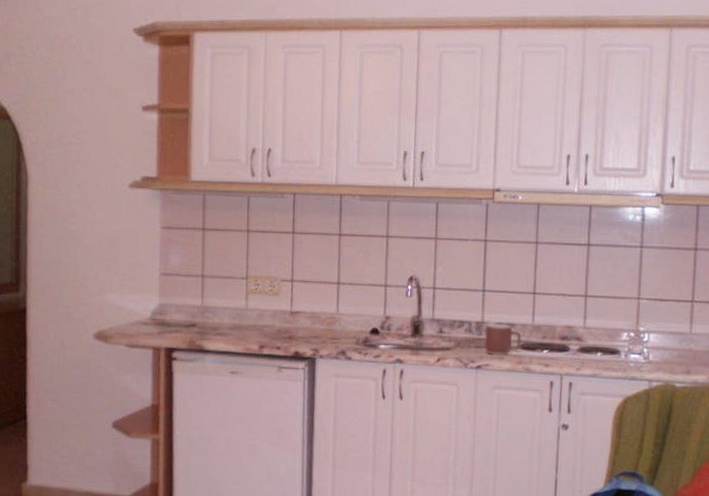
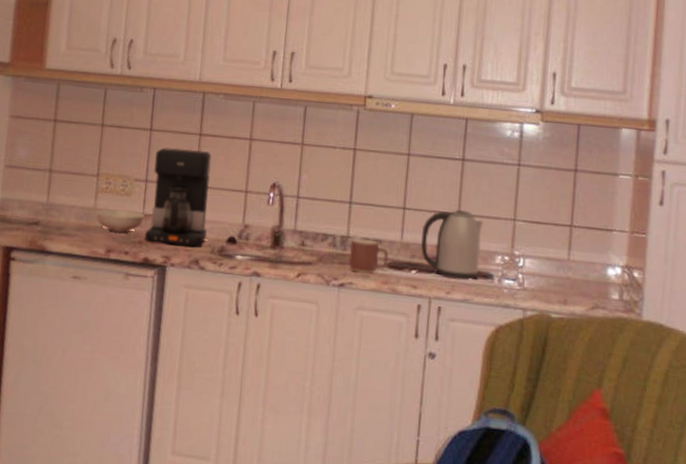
bowl: none [248,309,294,329] -> present [96,209,146,233]
coffee maker: none [293,248,352,339] -> present [144,147,212,247]
kettle: none [551,291,610,357] -> present [421,209,484,281]

